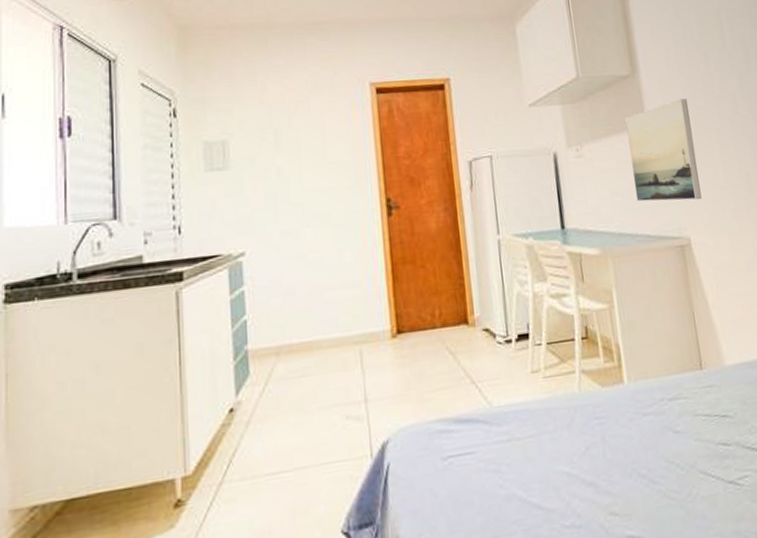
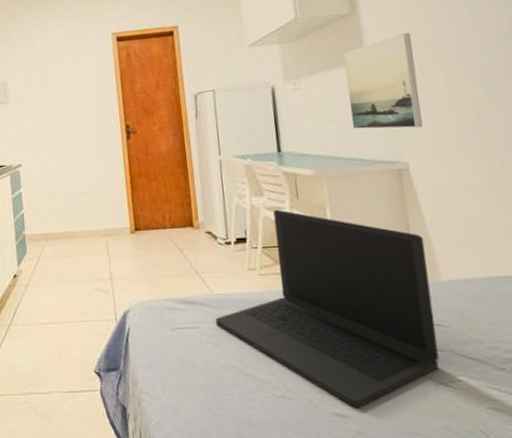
laptop: none [494,296,727,526] -> present [215,209,439,408]

